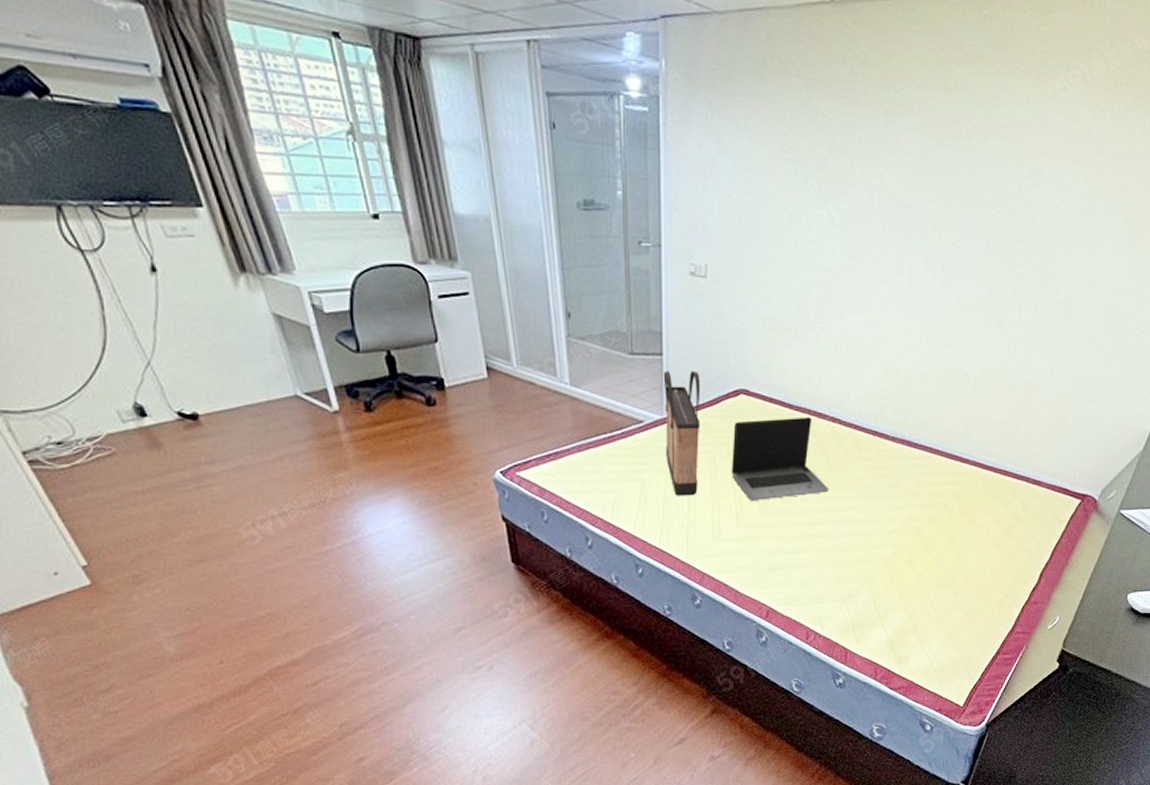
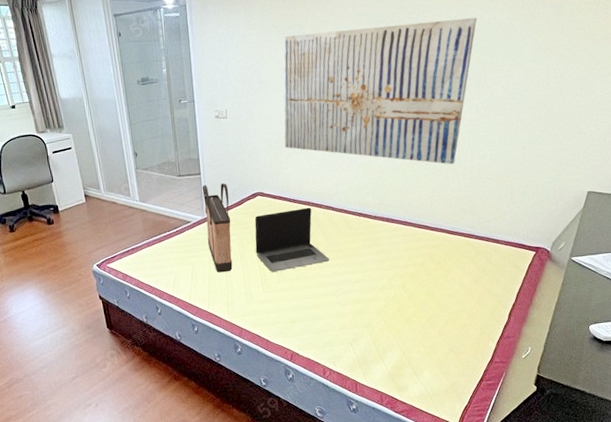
wall art: none [784,167,1054,378] -> present [284,17,477,165]

